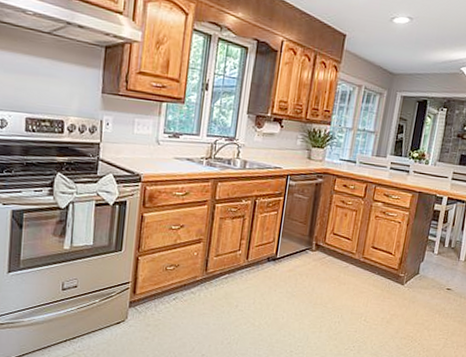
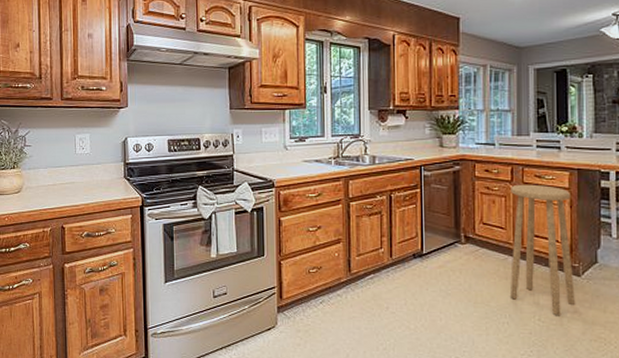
stool: none [345,201,409,318] -> present [511,184,575,316]

